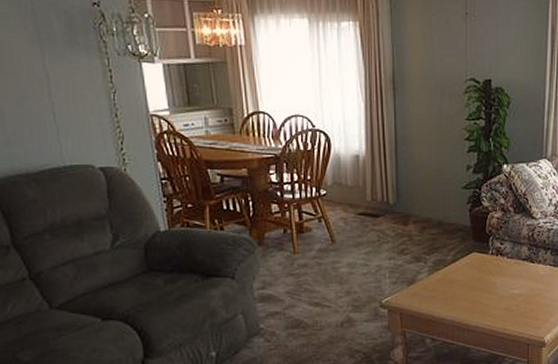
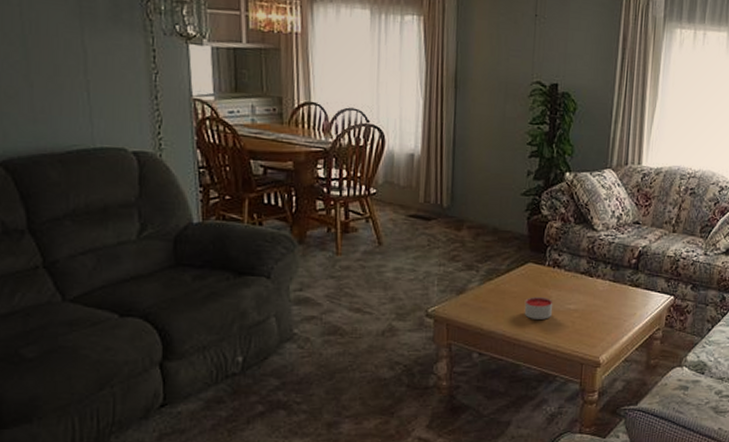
candle: none [471,284,498,305] -> present [524,297,553,319]

